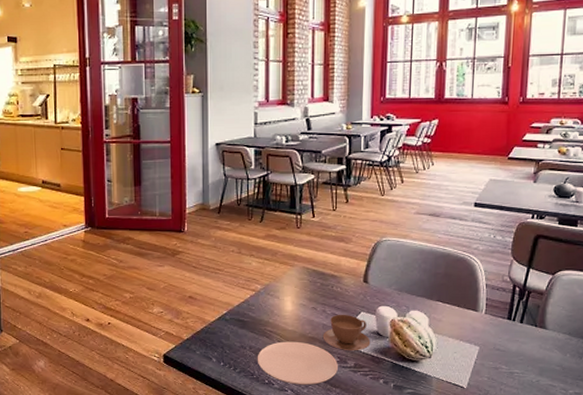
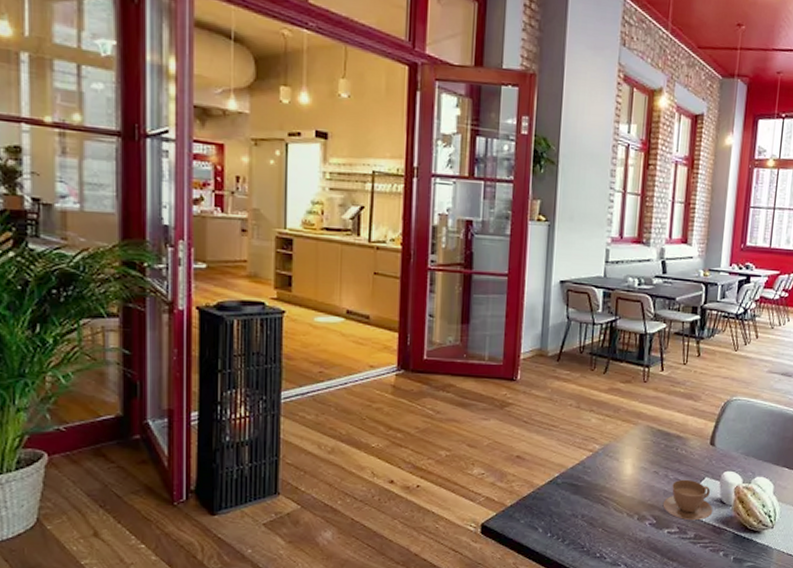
plate: present [257,341,338,385] -> none [589,509,677,559]

